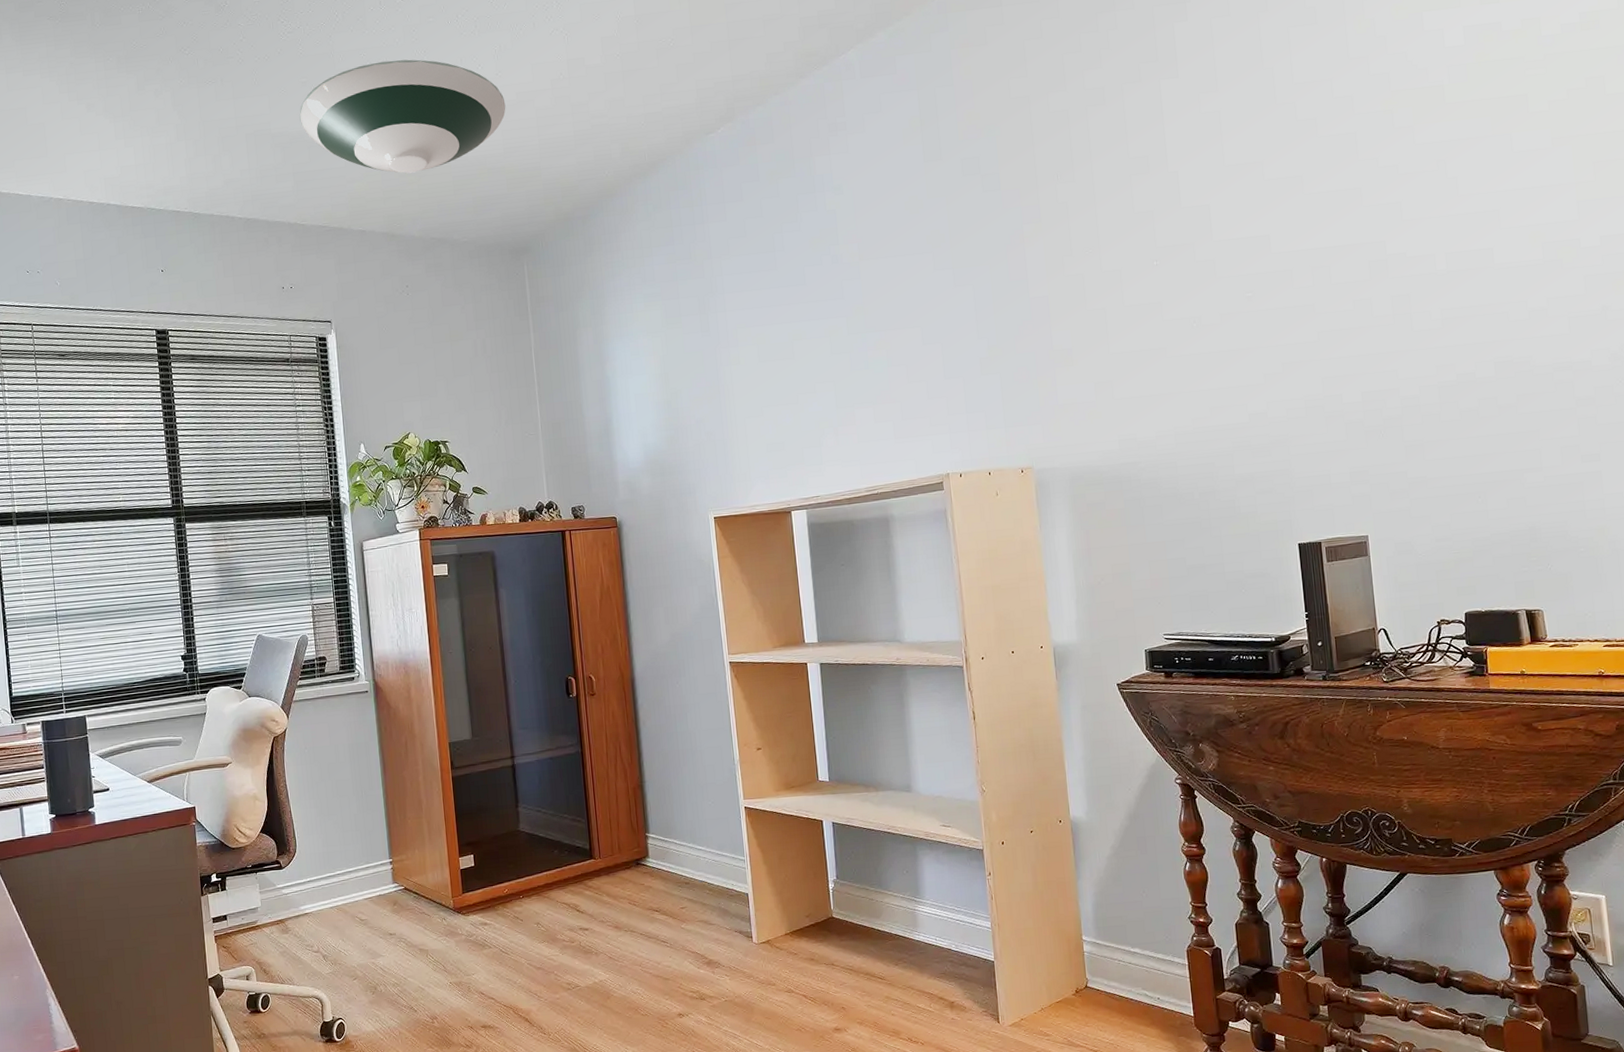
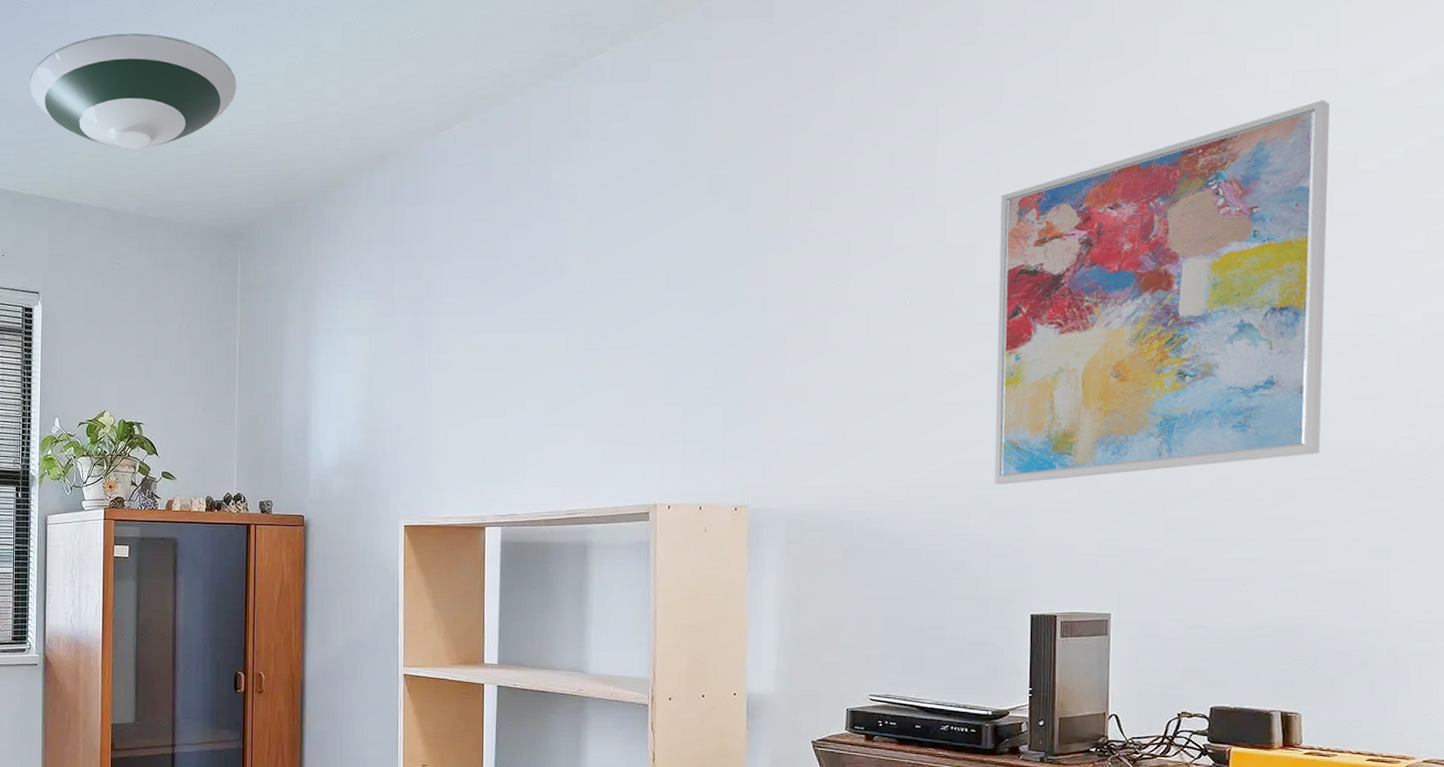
wall art: none [1226,50,1529,426] -> present [994,99,1330,485]

